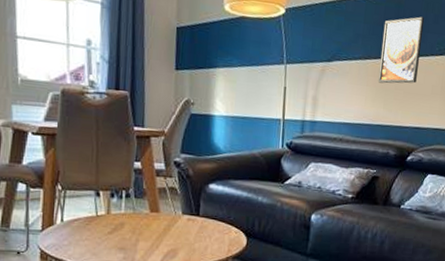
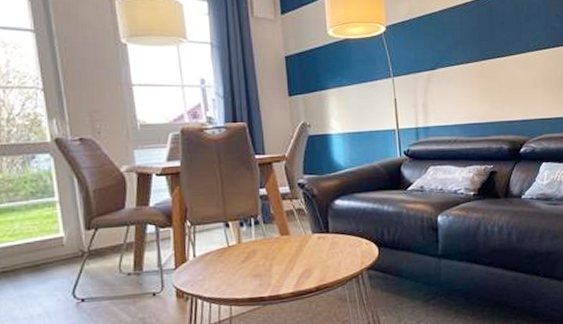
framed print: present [378,16,425,84] -> none [479,18,518,83]

